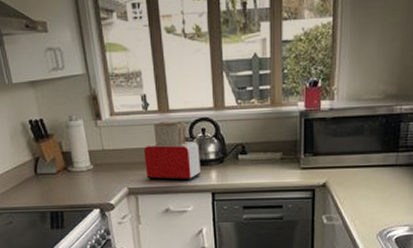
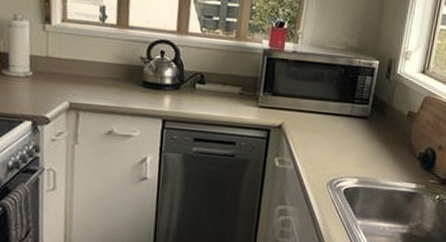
toaster: present [144,121,202,181] -> none [92,37,156,103]

